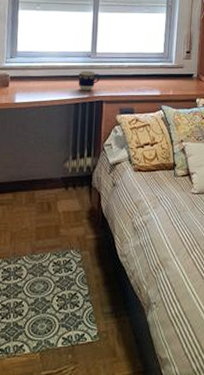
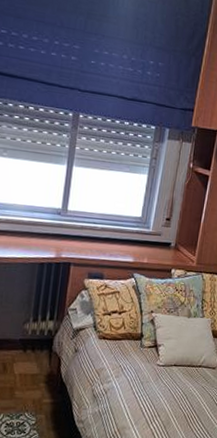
cup: present [78,70,100,91] -> none [44,228,70,251]

